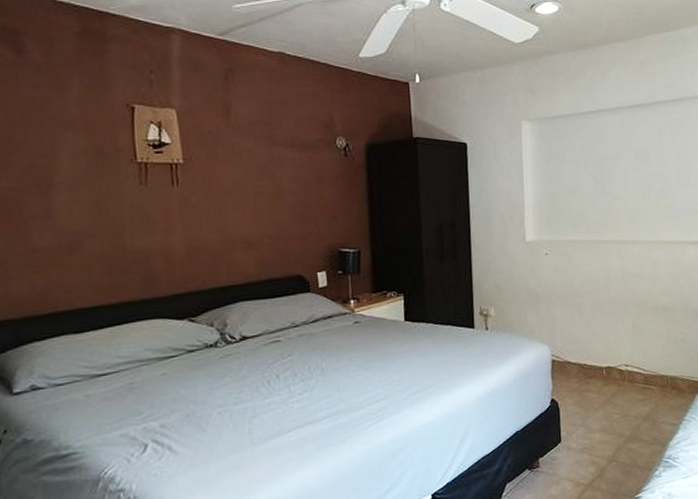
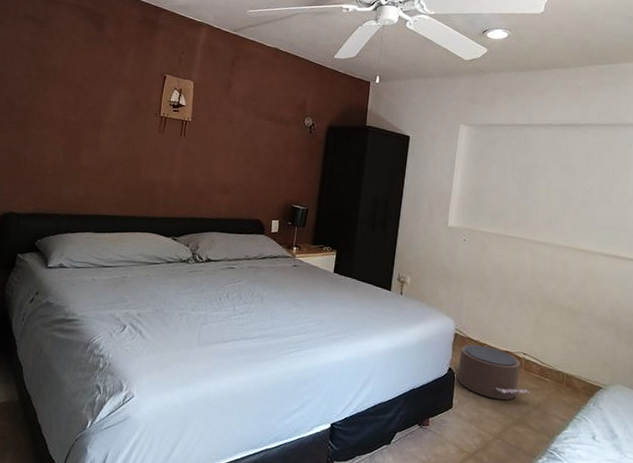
pouf: none [560,366,638,421] -> present [457,344,530,400]

